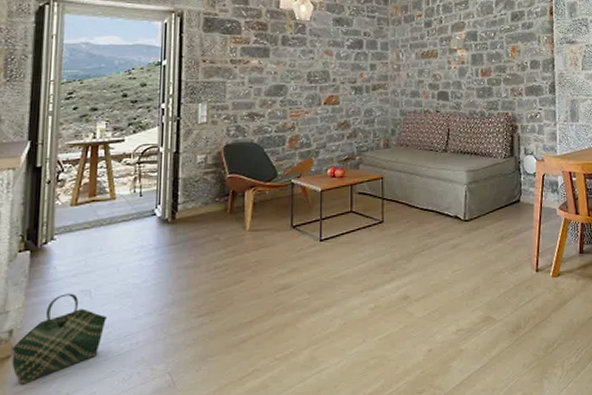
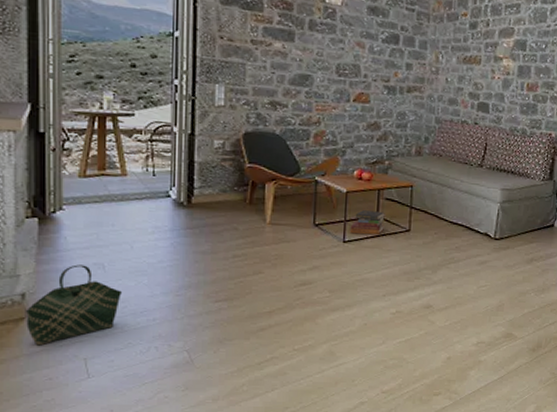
books: none [325,206,359,232] -> present [349,210,385,235]

